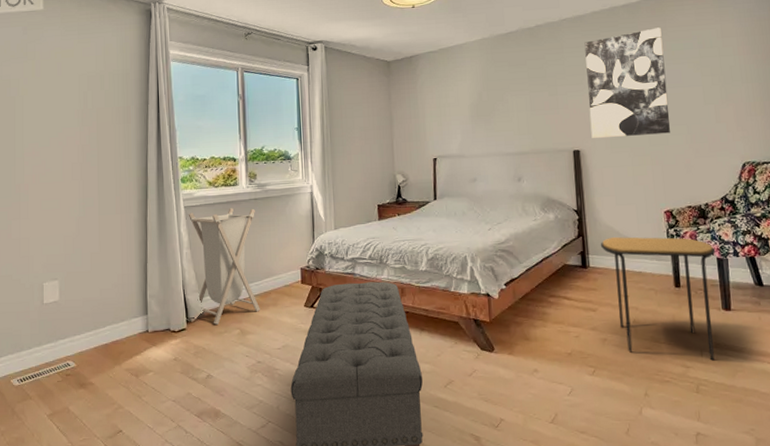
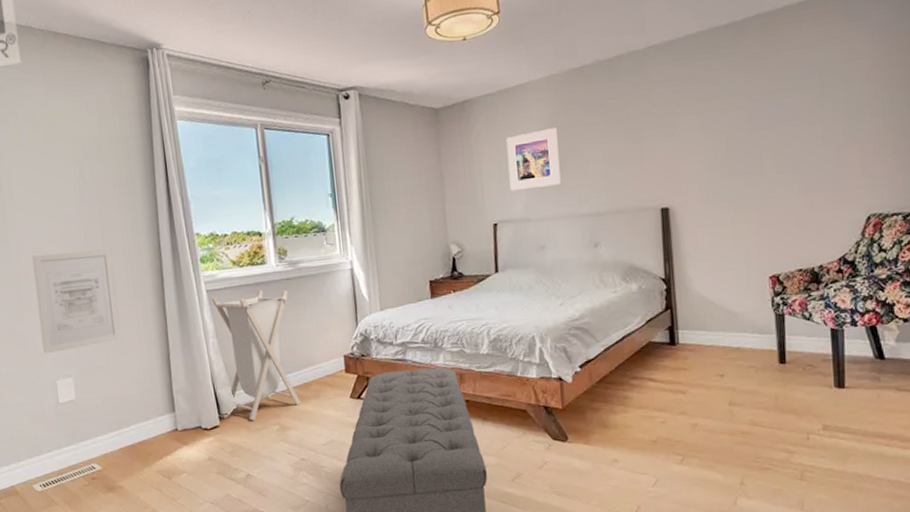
wall art: none [34,168,106,259] -> present [32,249,121,354]
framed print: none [445,81,490,132] -> present [506,128,561,191]
wall art: present [584,27,670,139] -> none [676,51,780,194]
side table: present [600,237,716,361] -> none [691,306,830,445]

